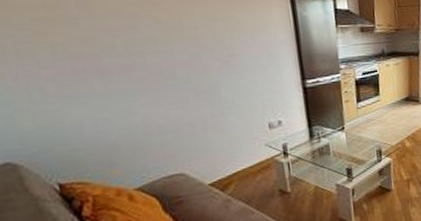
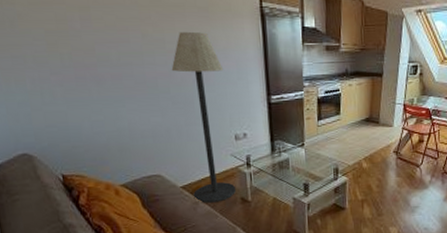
floor lamp: none [191,16,273,200] -> present [171,31,236,203]

